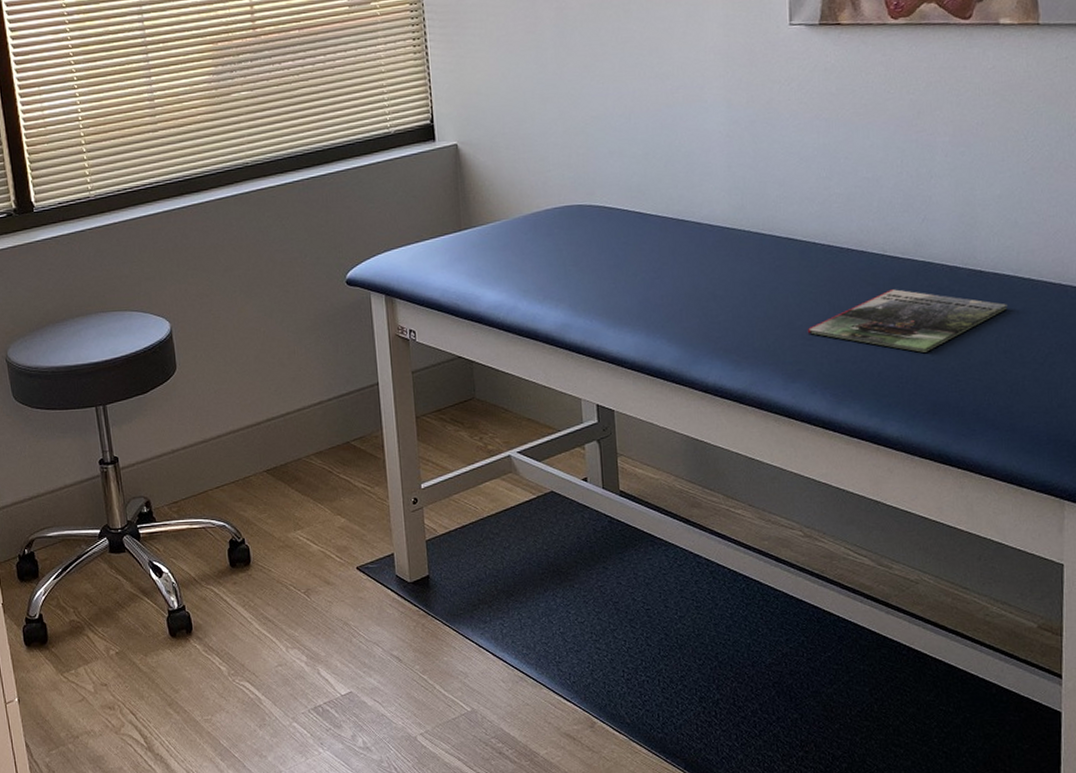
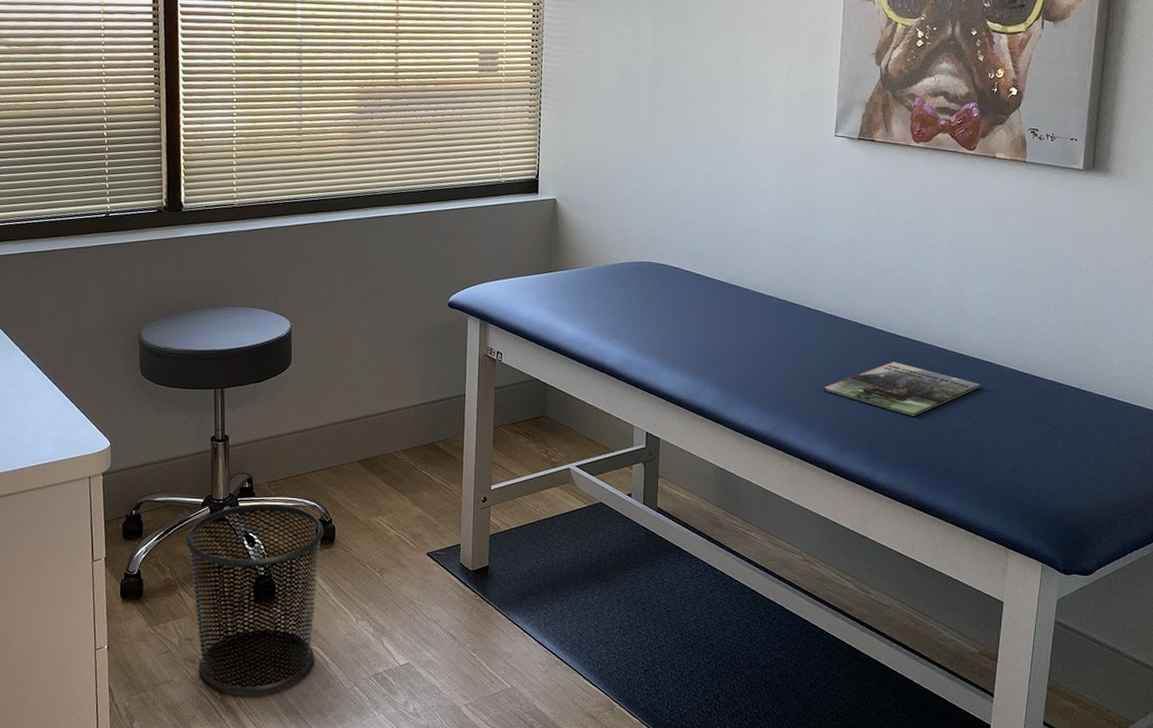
waste bin: none [86,527,245,739] -> present [186,503,325,694]

